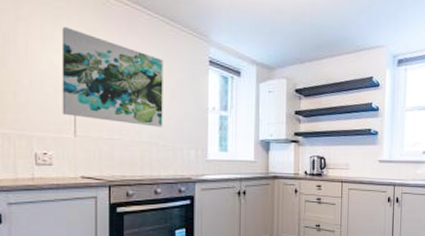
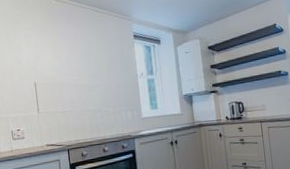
wall art: present [61,27,163,127] -> none [20,29,103,98]

